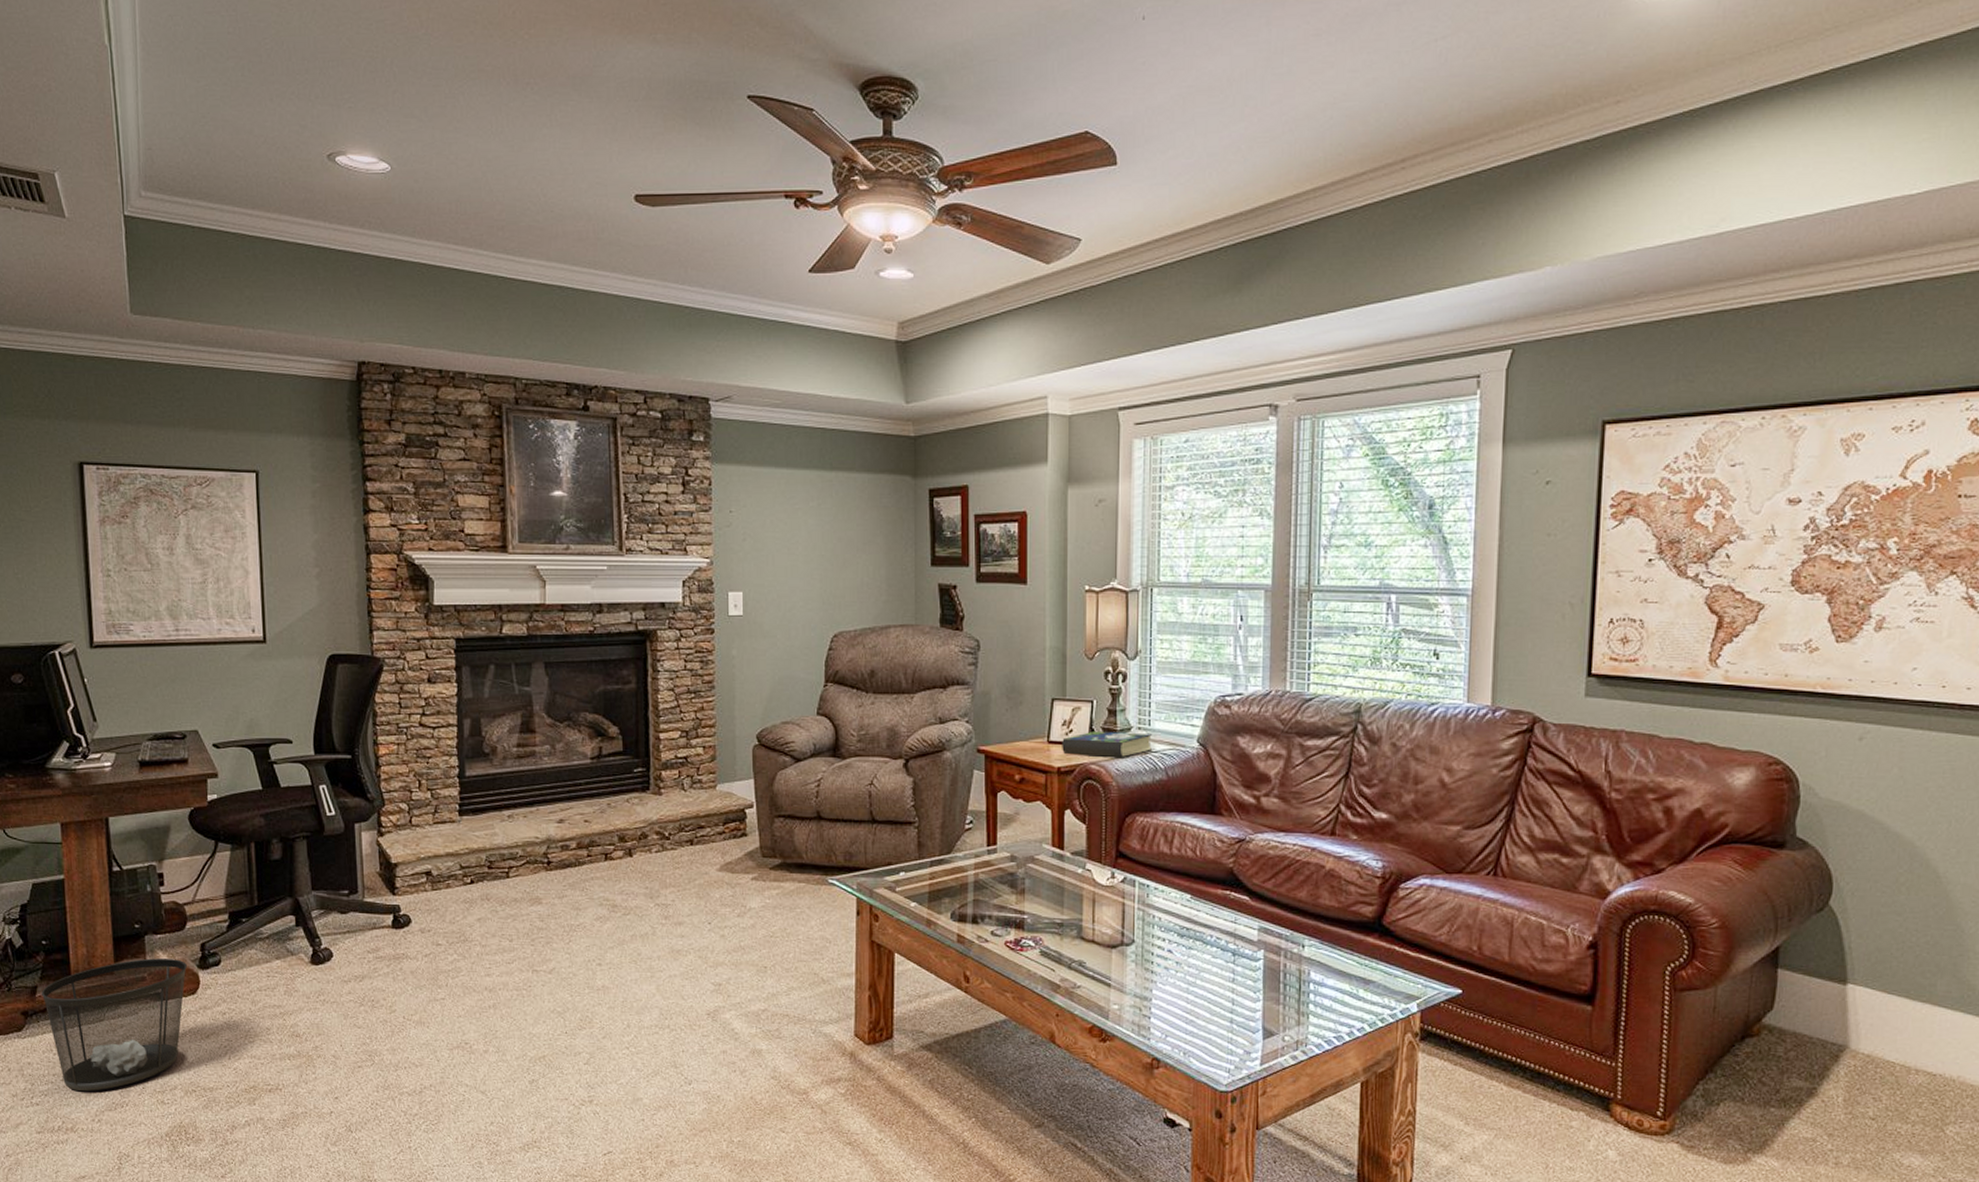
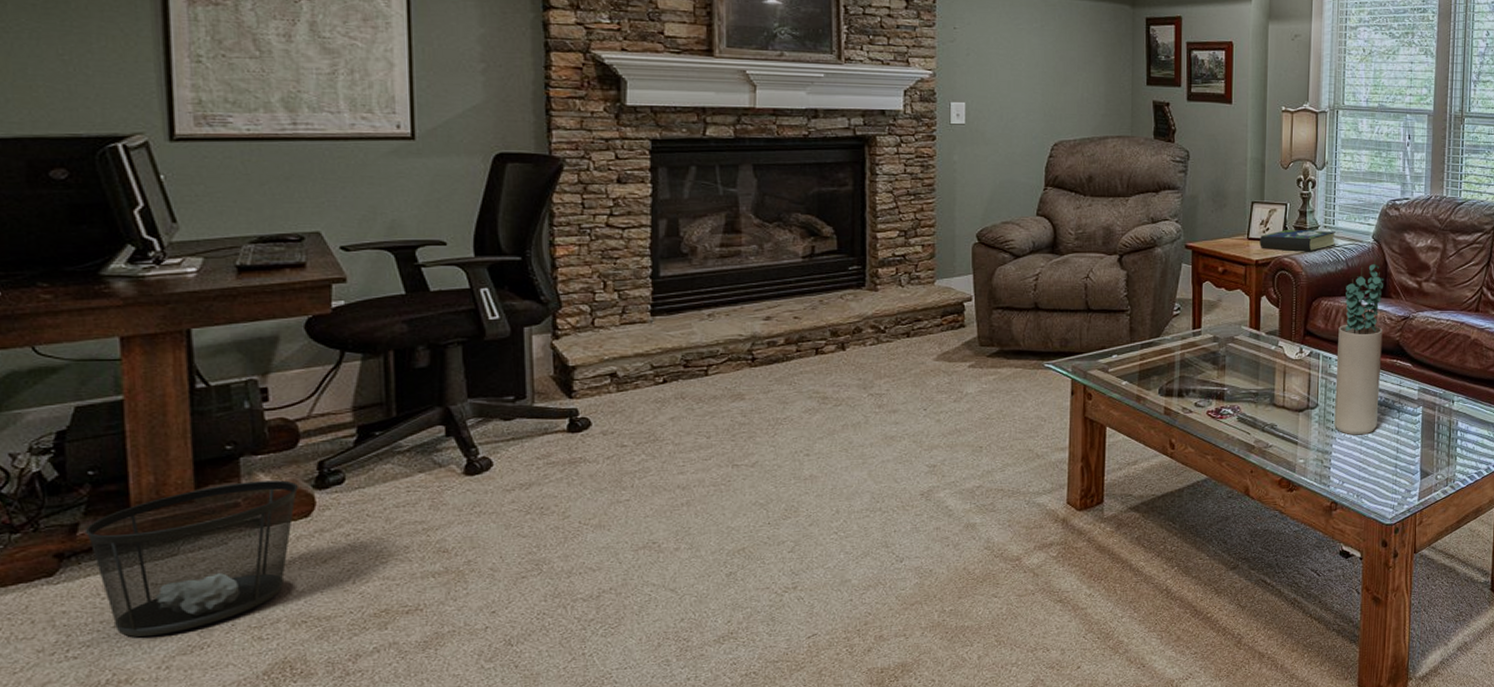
vase: none [1154,764,1213,980] -> present [1334,256,1384,435]

